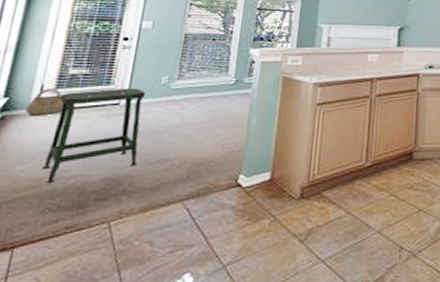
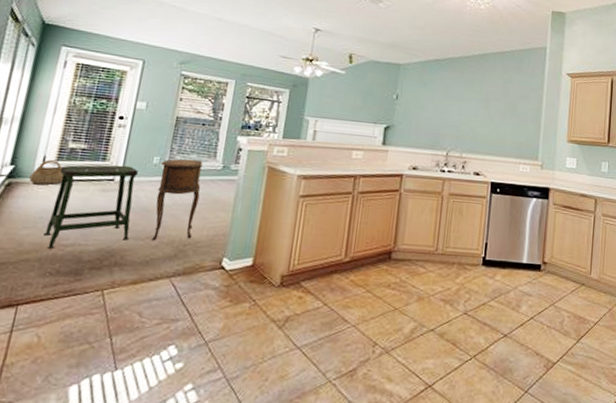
side table: none [162,76,215,164] -> present [151,159,204,241]

